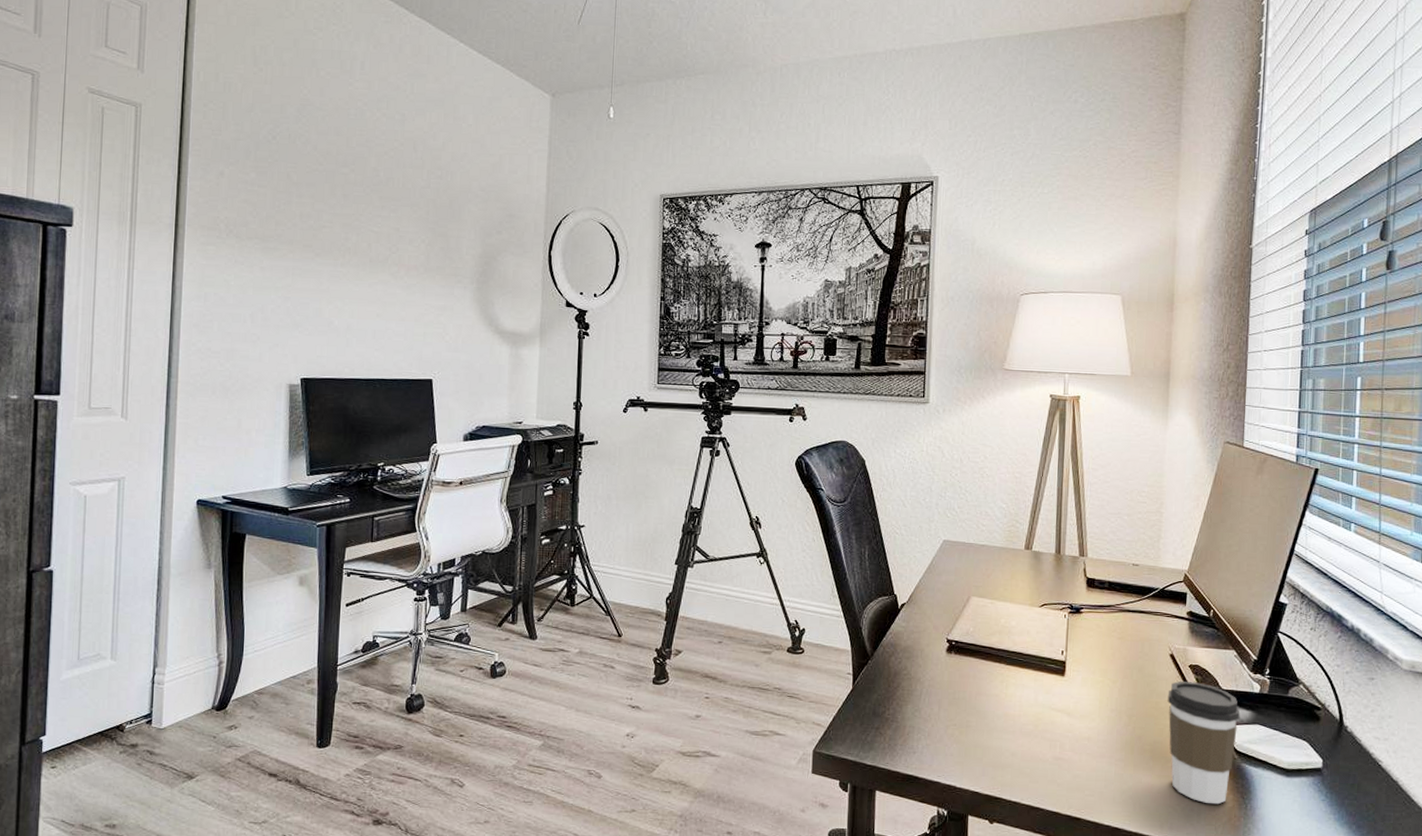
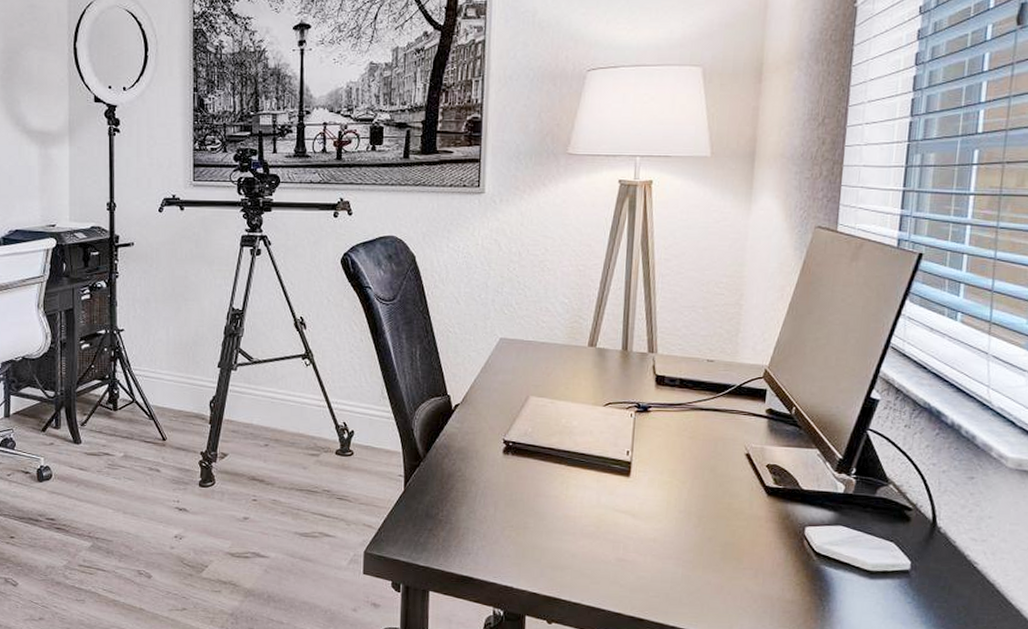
coffee cup: present [1167,681,1240,805] -> none [741,482,822,607]

